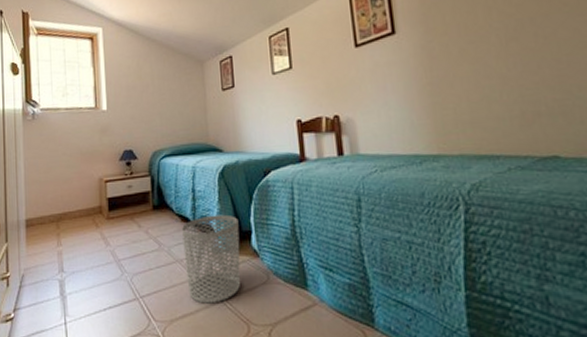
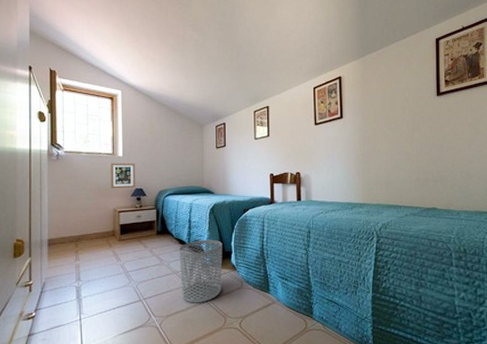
picture frame: none [94,117,124,153] -> present [111,163,135,189]

